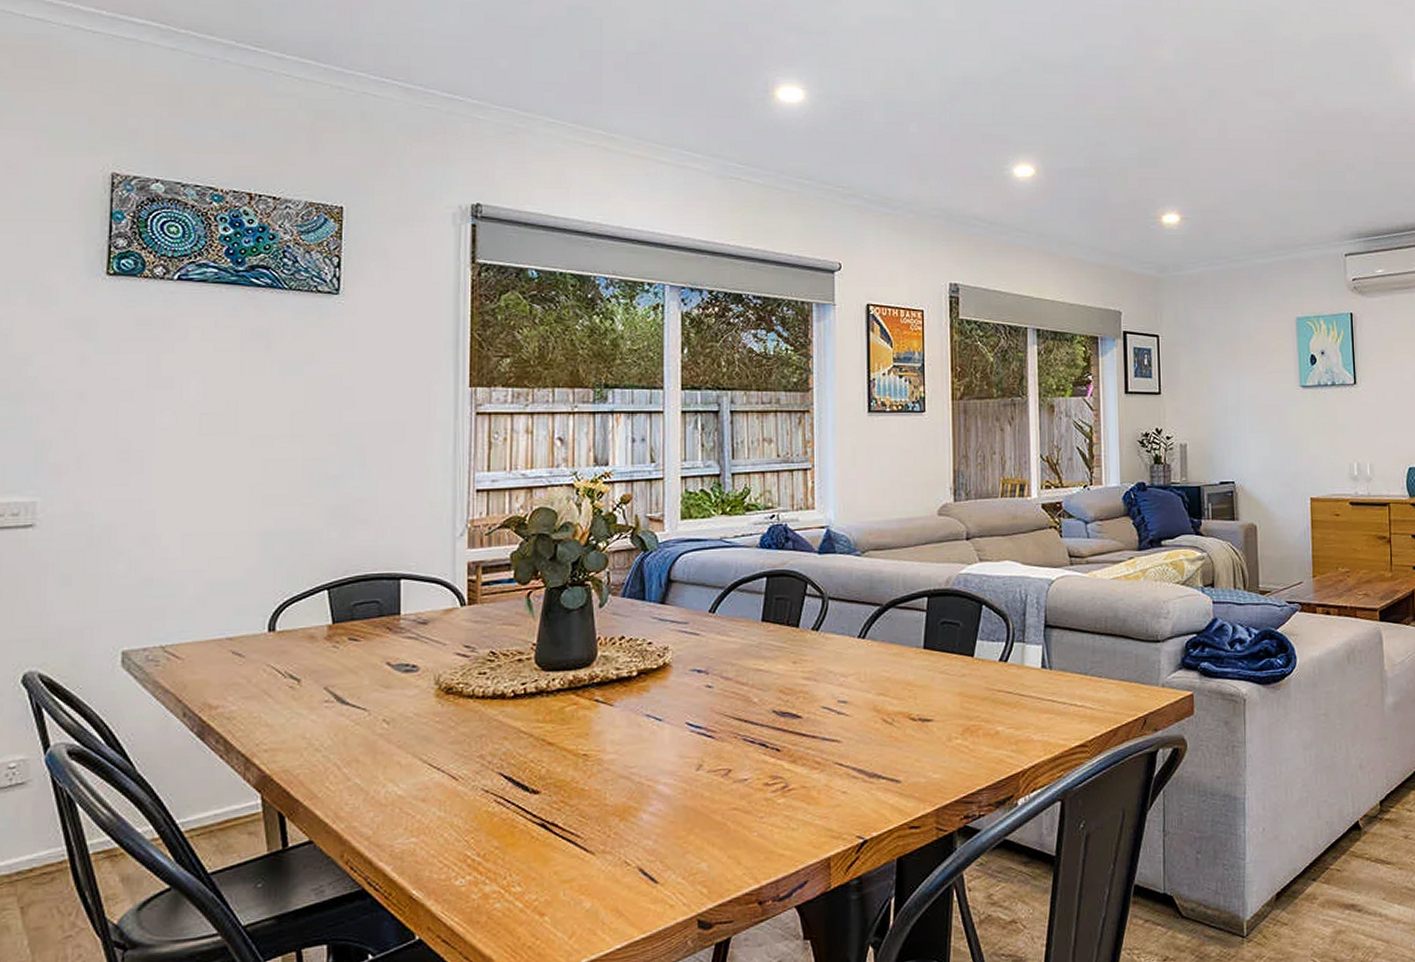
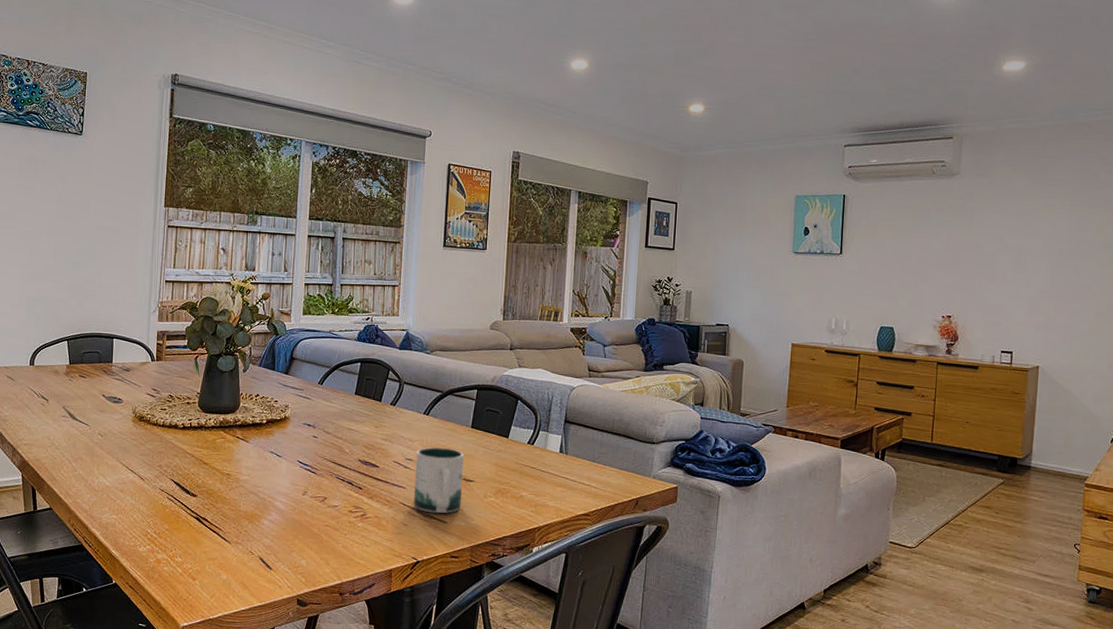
mug: none [851,679,918,772] -> present [414,447,464,514]

